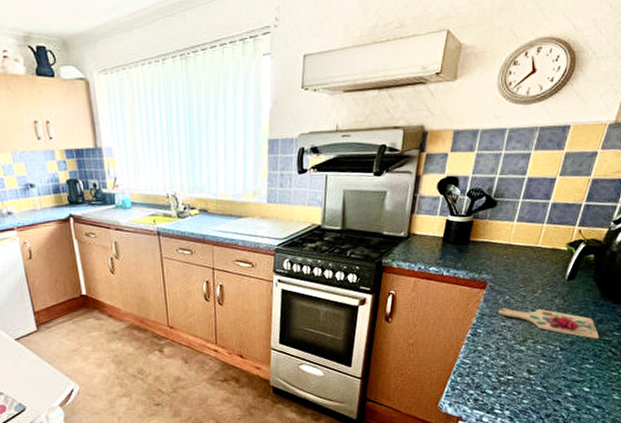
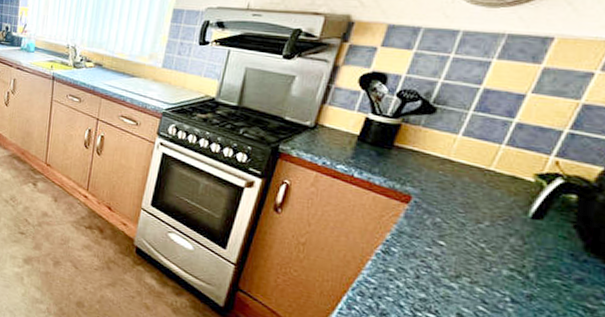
cutting board: present [499,308,600,339] -> none [424,230,578,303]

